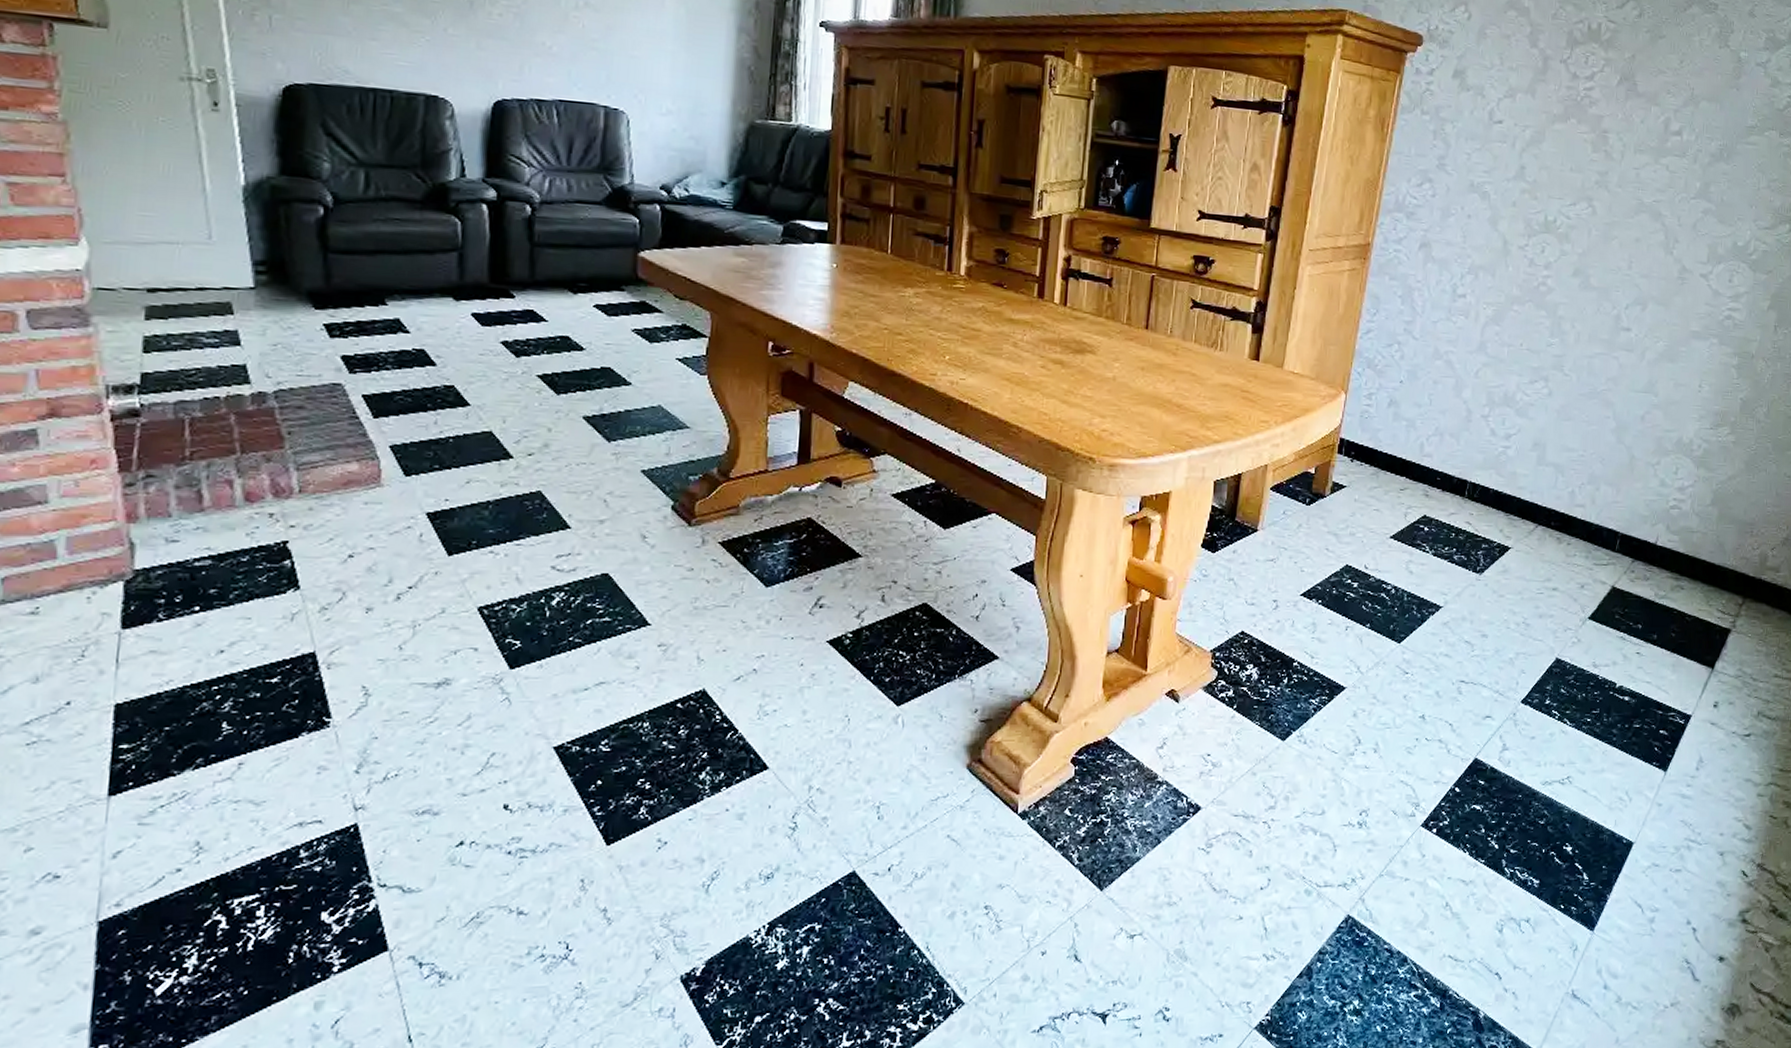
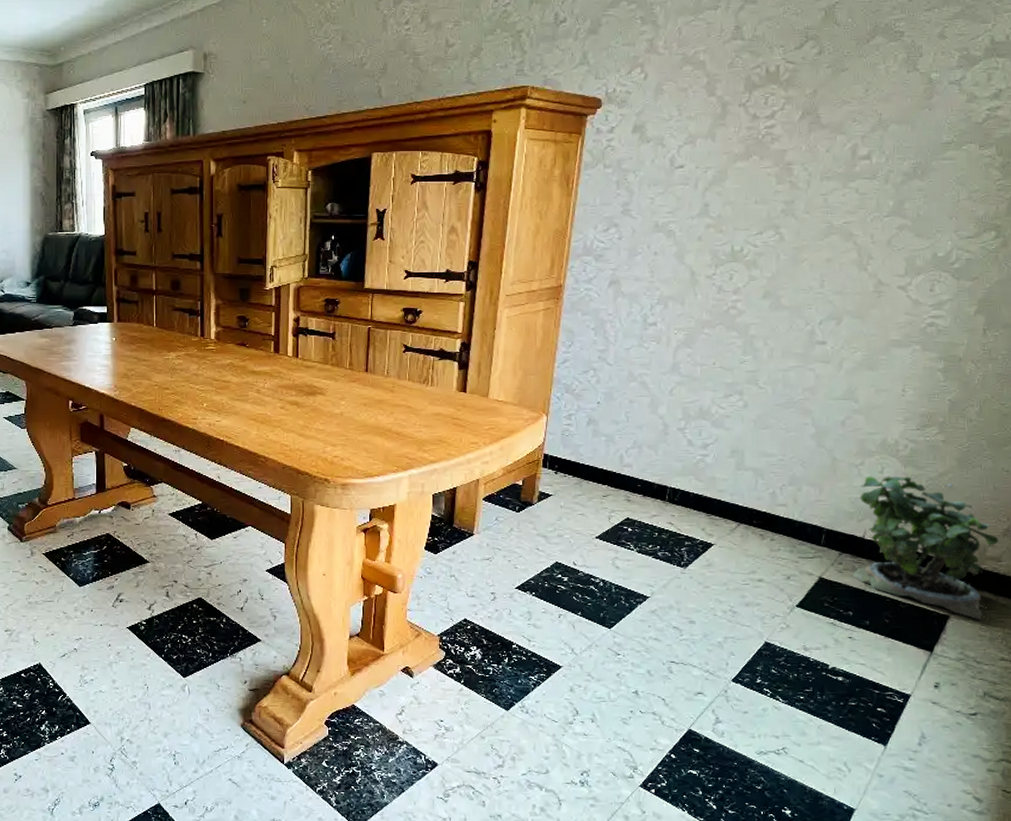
potted plant: none [1643,476,1778,635] -> present [852,476,999,620]

